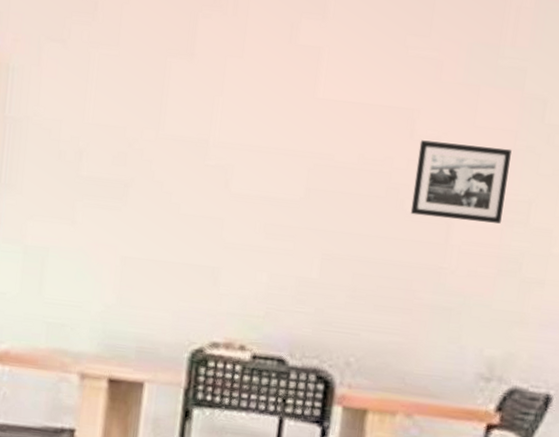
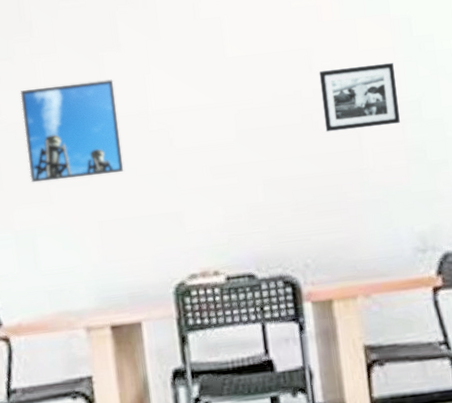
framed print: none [55,82,177,205] -> present [20,79,124,183]

